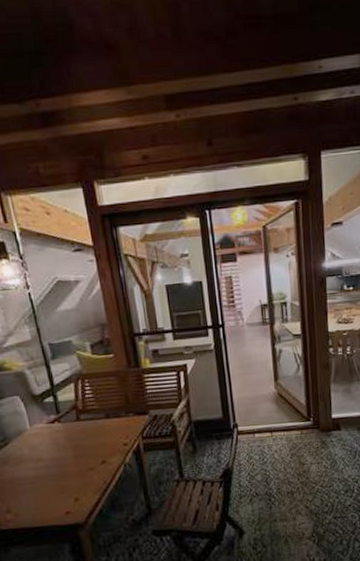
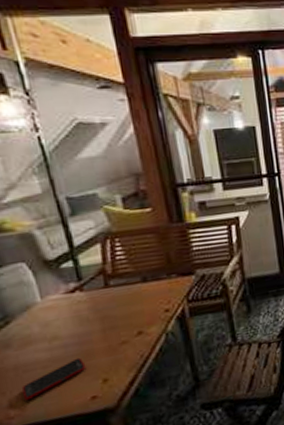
cell phone: none [15,478,62,509] -> present [21,357,86,401]

